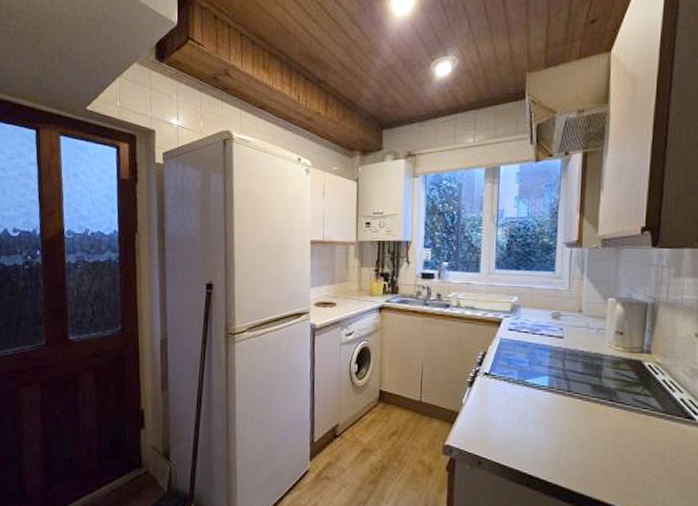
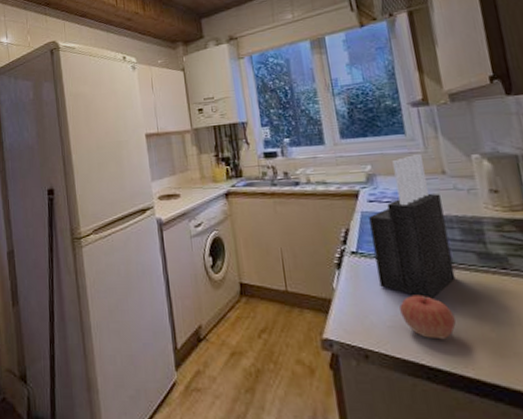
knife block: none [504,292,573,420] -> present [369,154,456,299]
apple: none [516,415,561,455] -> present [400,294,456,340]

